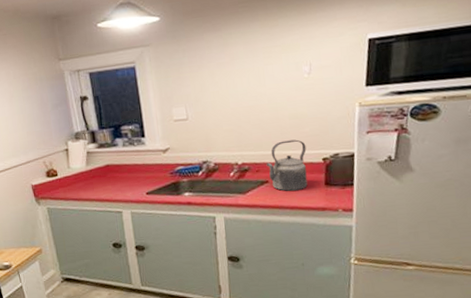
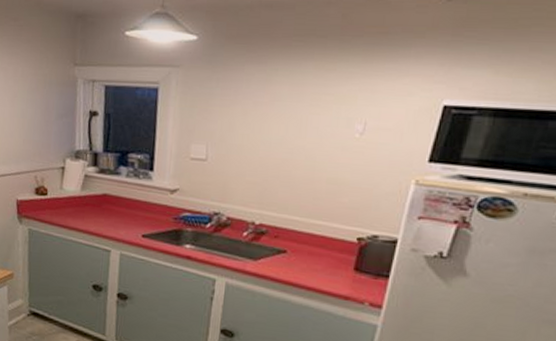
kettle: present [266,139,308,192] -> none [288,207,341,270]

